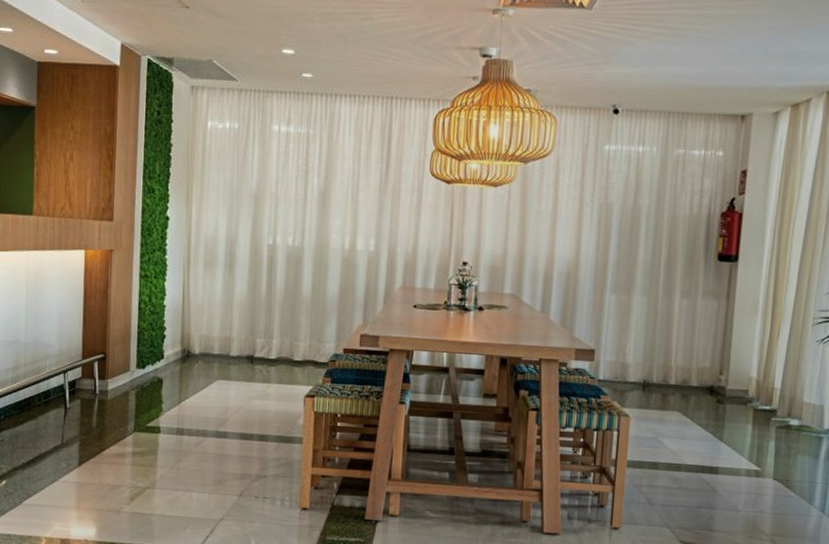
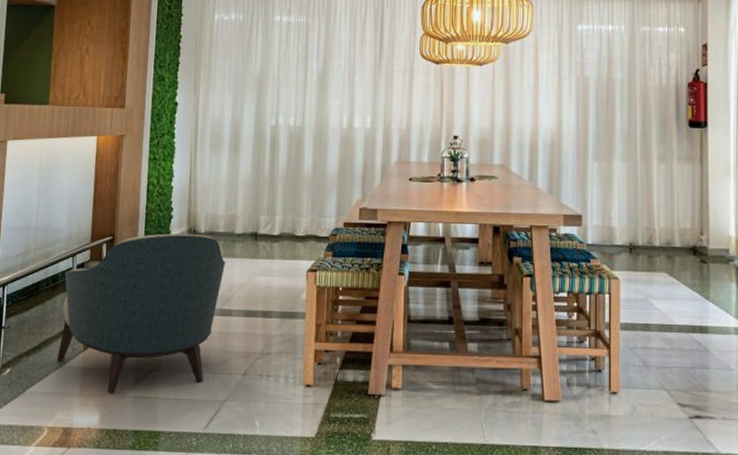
armchair: none [52,353,221,509] -> present [57,233,226,394]

